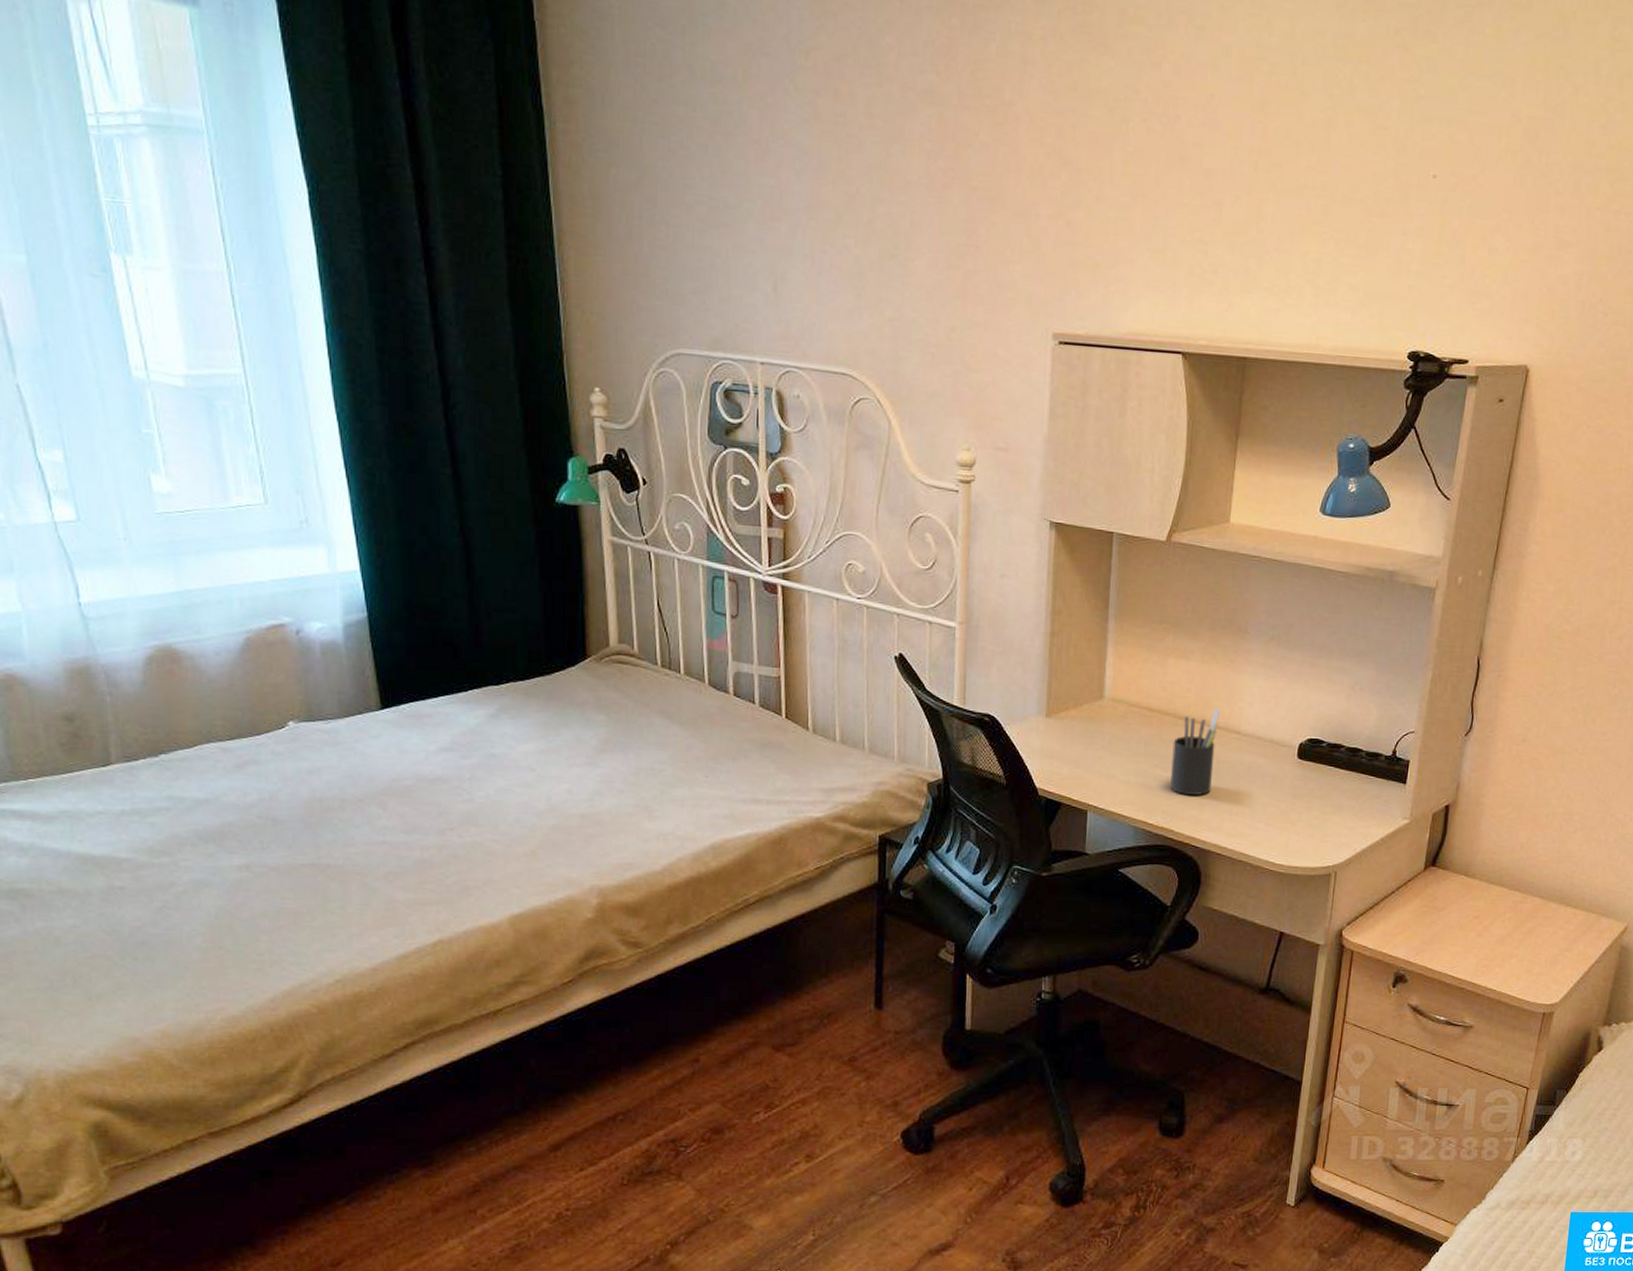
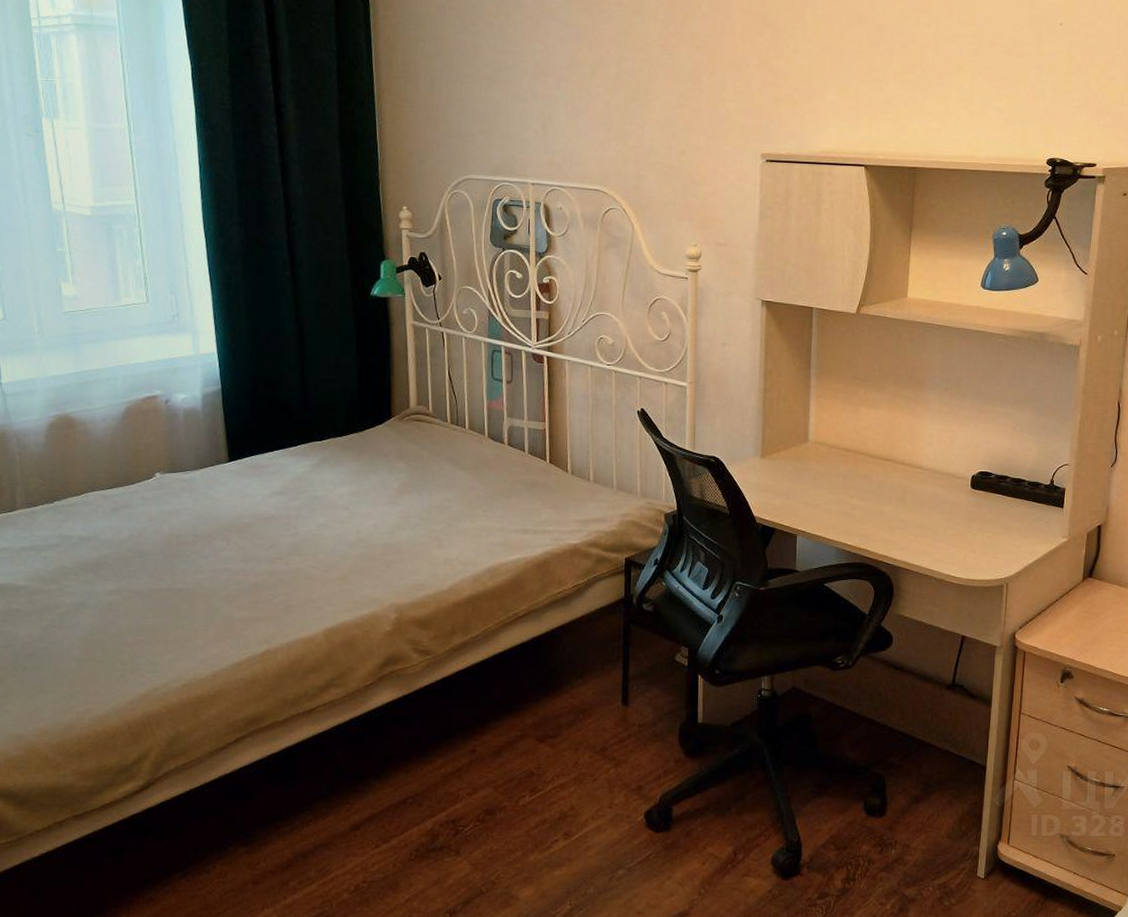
pen holder: present [1170,709,1220,795] -> none [865,448,905,520]

